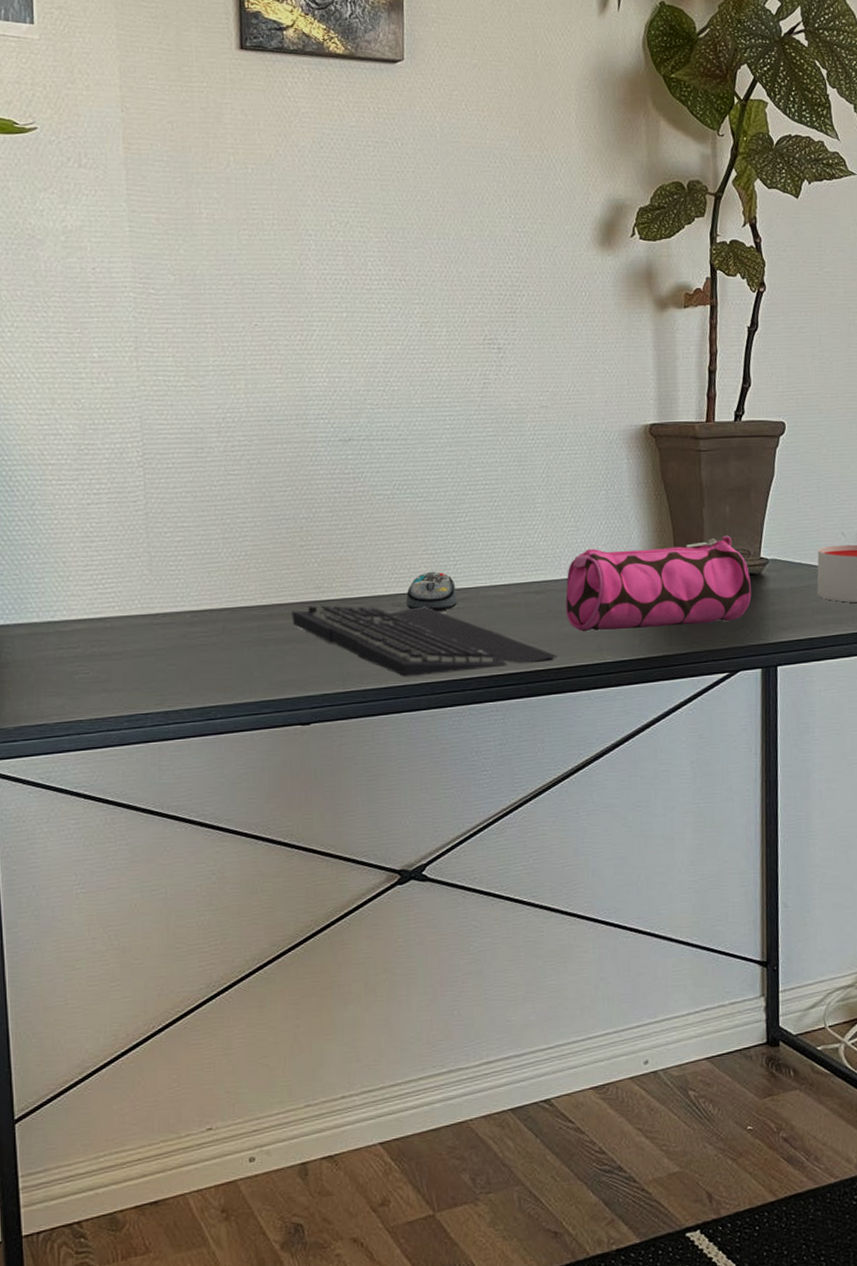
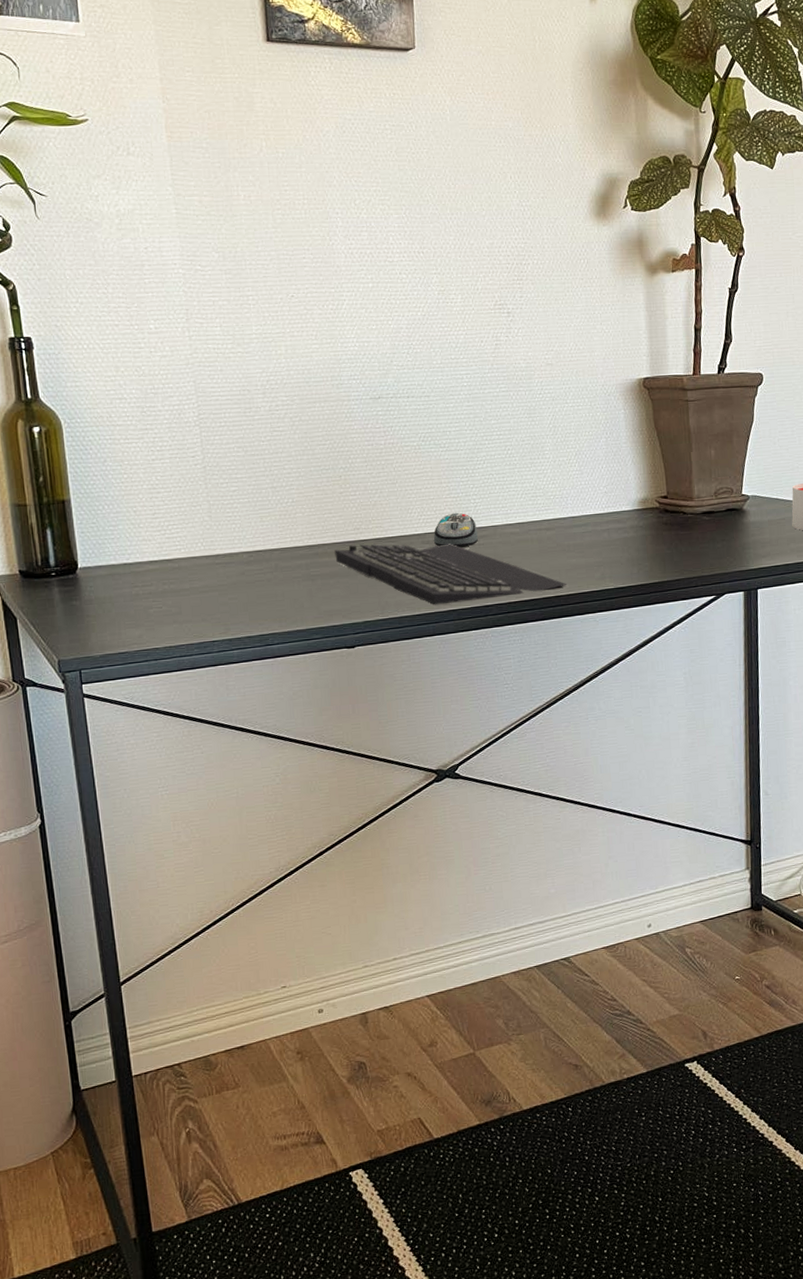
pencil case: present [565,535,752,632] -> none [572,475,735,563]

